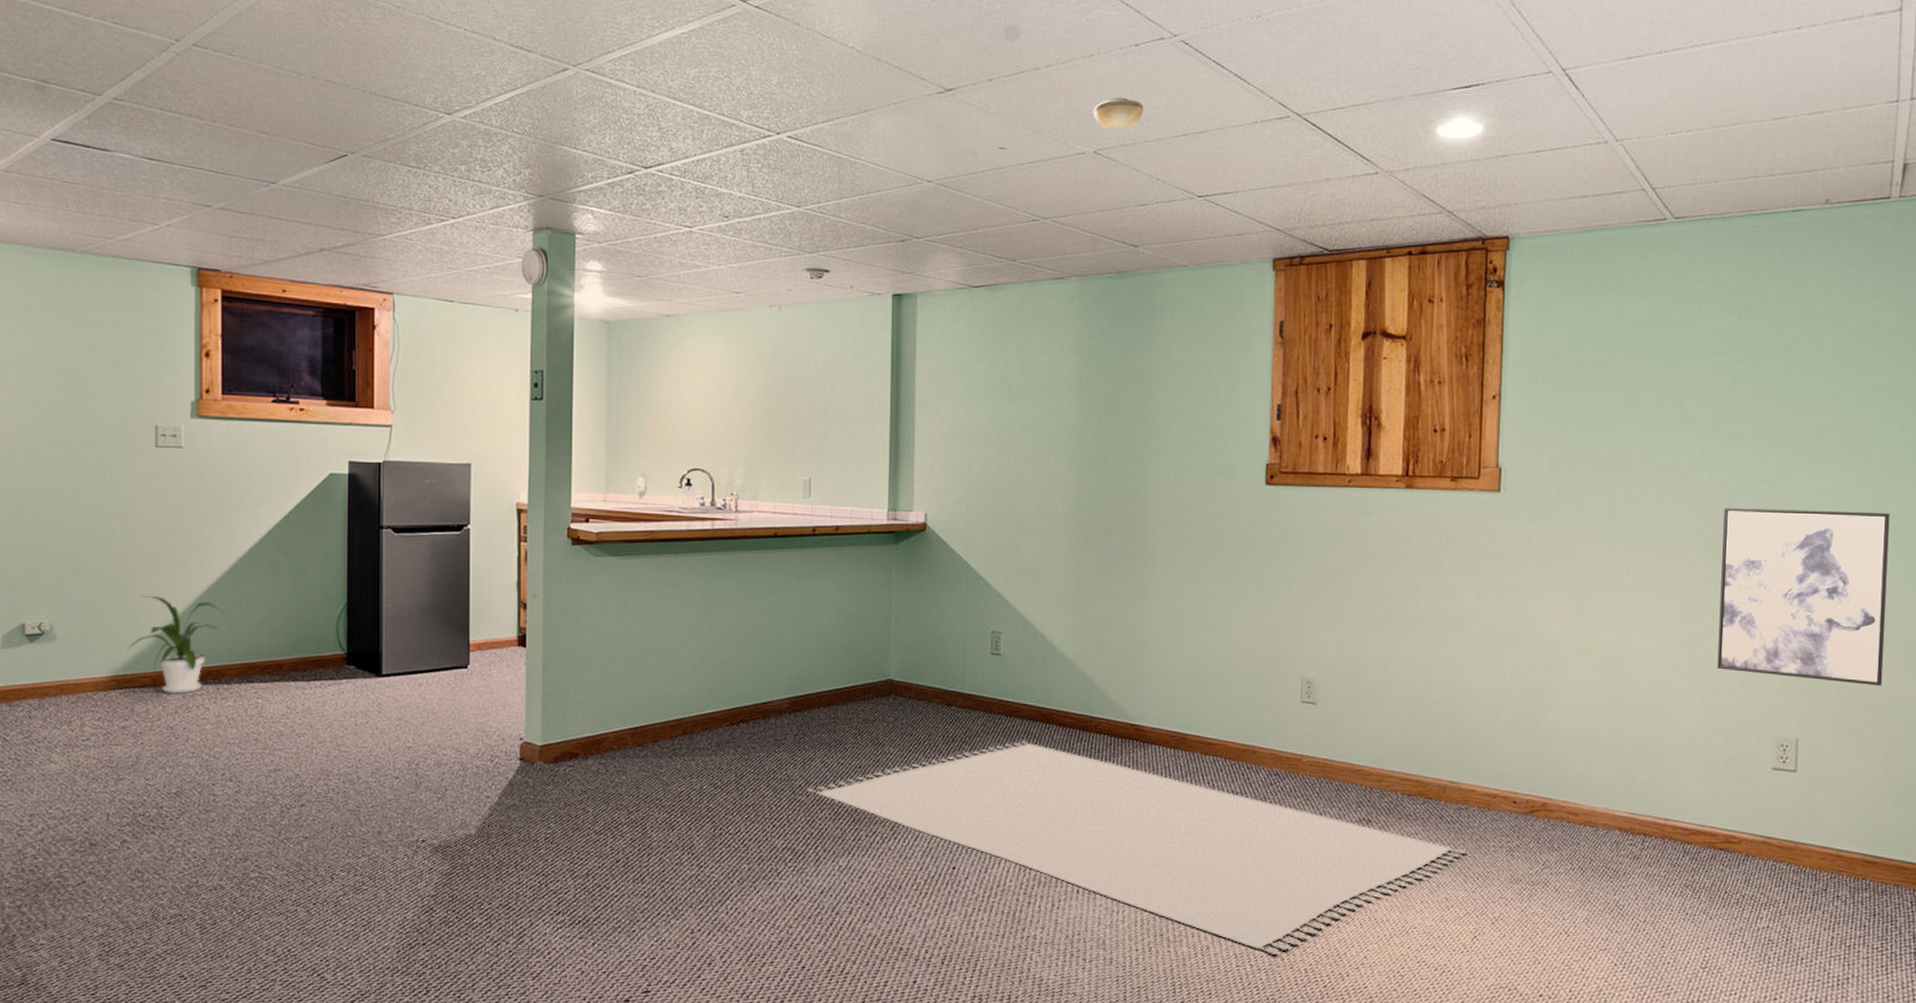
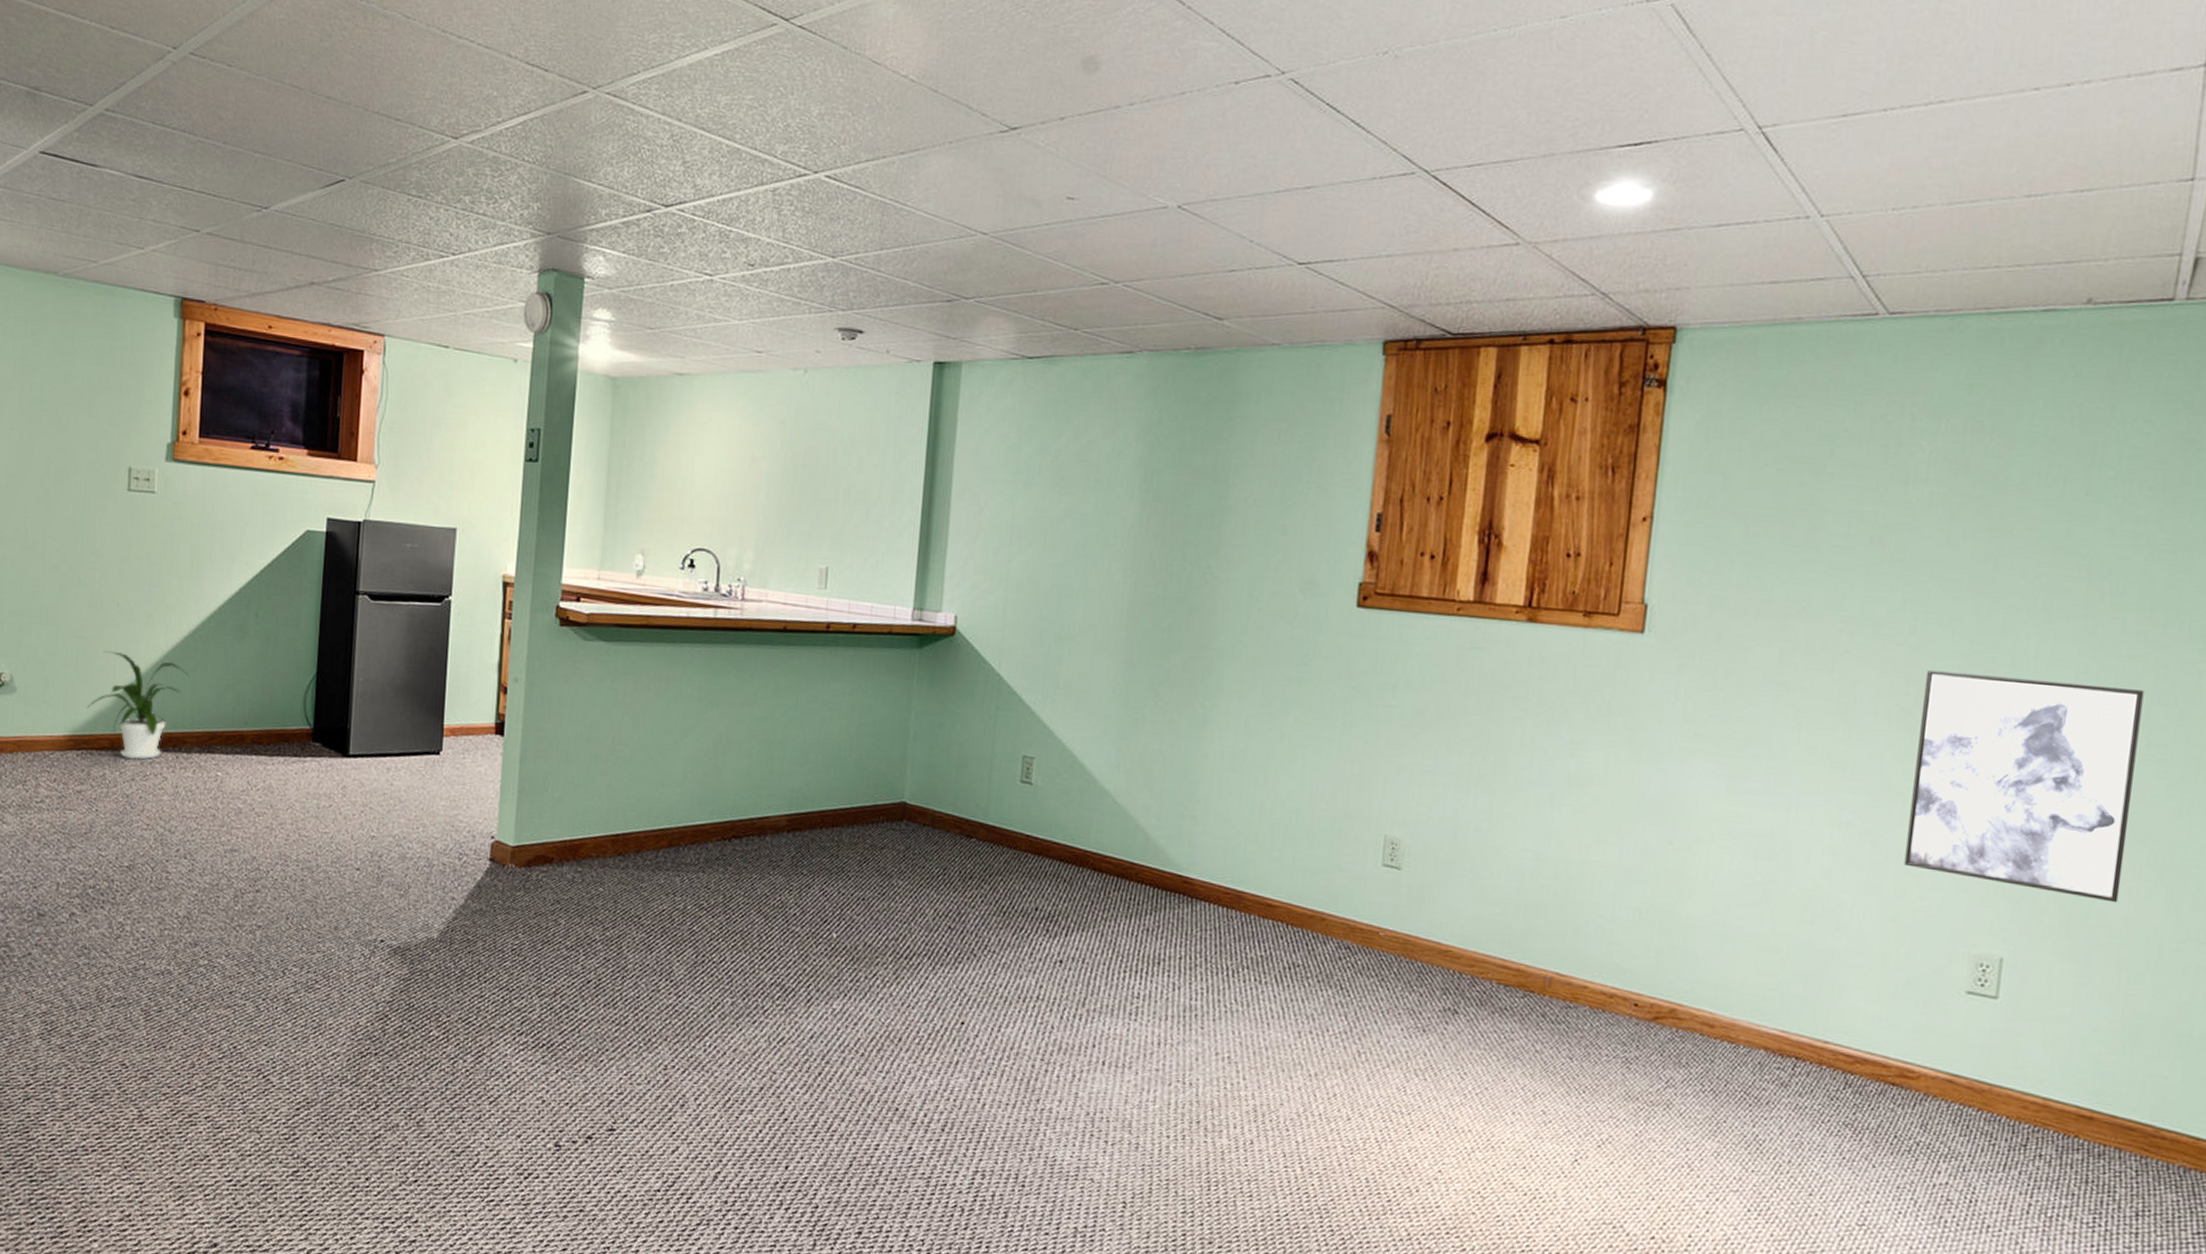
rug: present [806,741,1468,955] -> none [801,884,1574,1158]
smoke detector: present [1093,97,1144,130] -> none [1179,143,1241,182]

